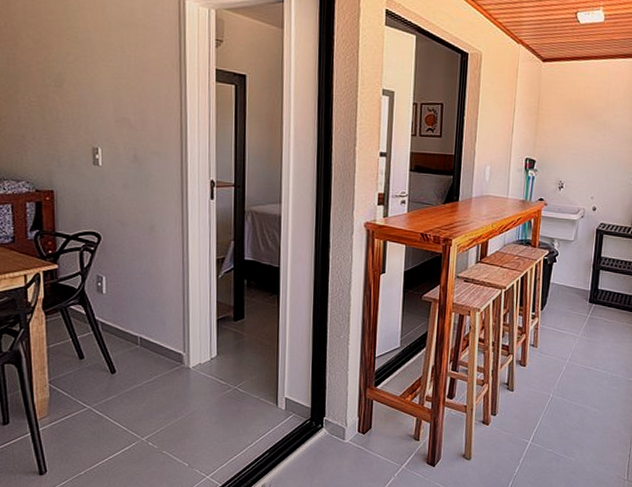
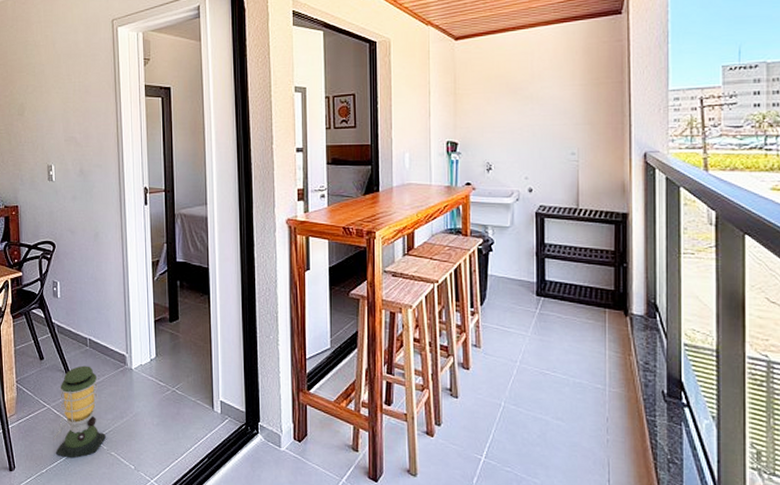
lantern: none [95,365,157,459] -> present [54,365,106,459]

